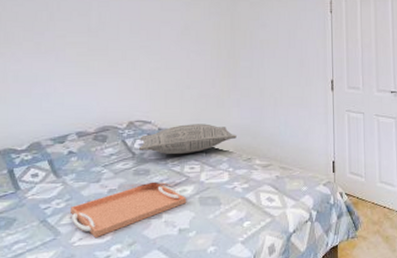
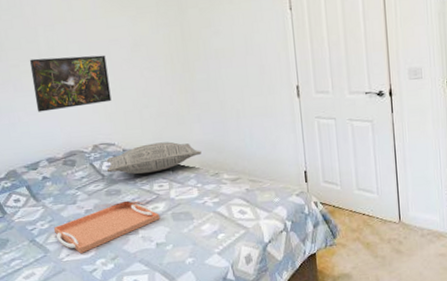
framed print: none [76,31,155,84] -> present [29,55,112,112]

